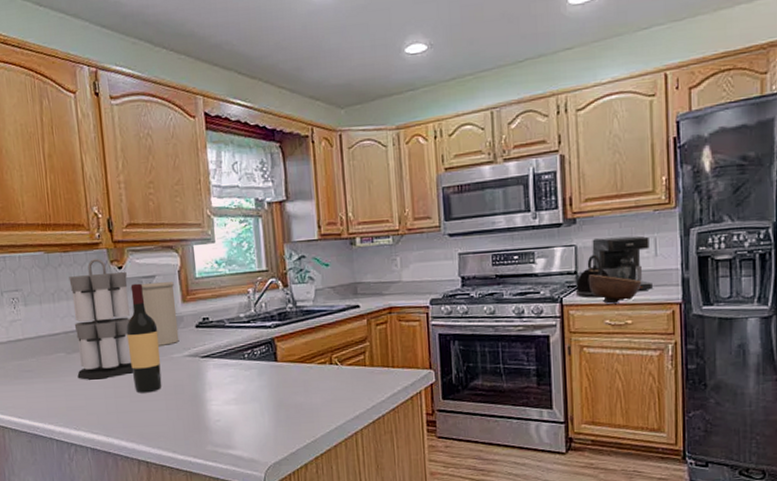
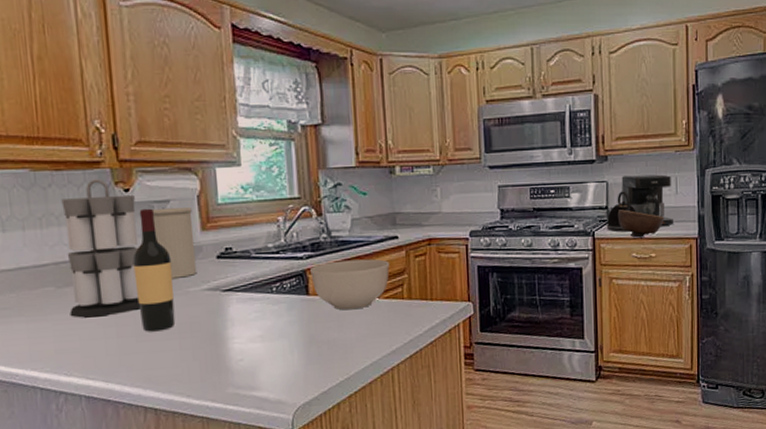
bowl: none [277,327,353,376] -> present [309,259,390,311]

